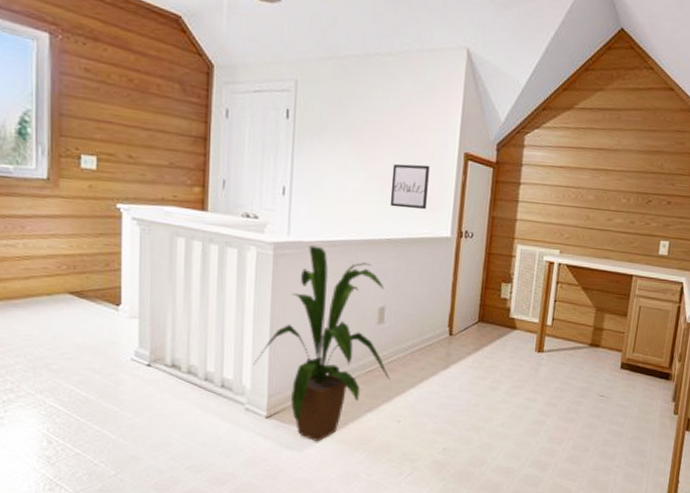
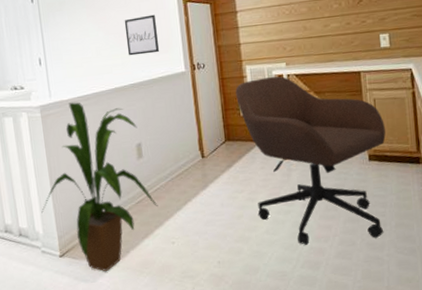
office chair: none [496,261,644,448] -> present [235,76,386,245]

